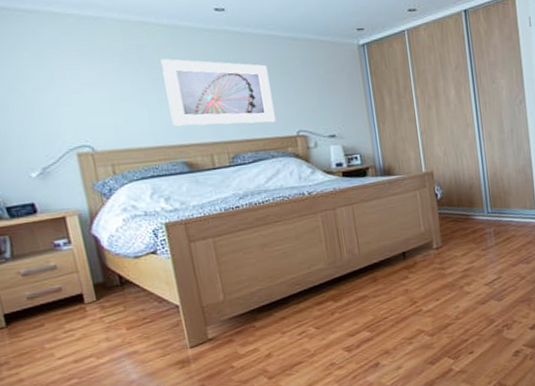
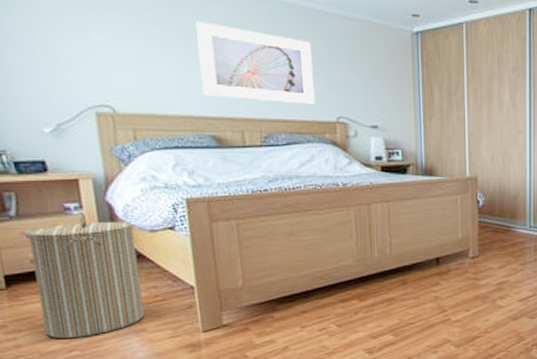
laundry hamper: none [22,246,135,369] -> present [27,211,145,338]

